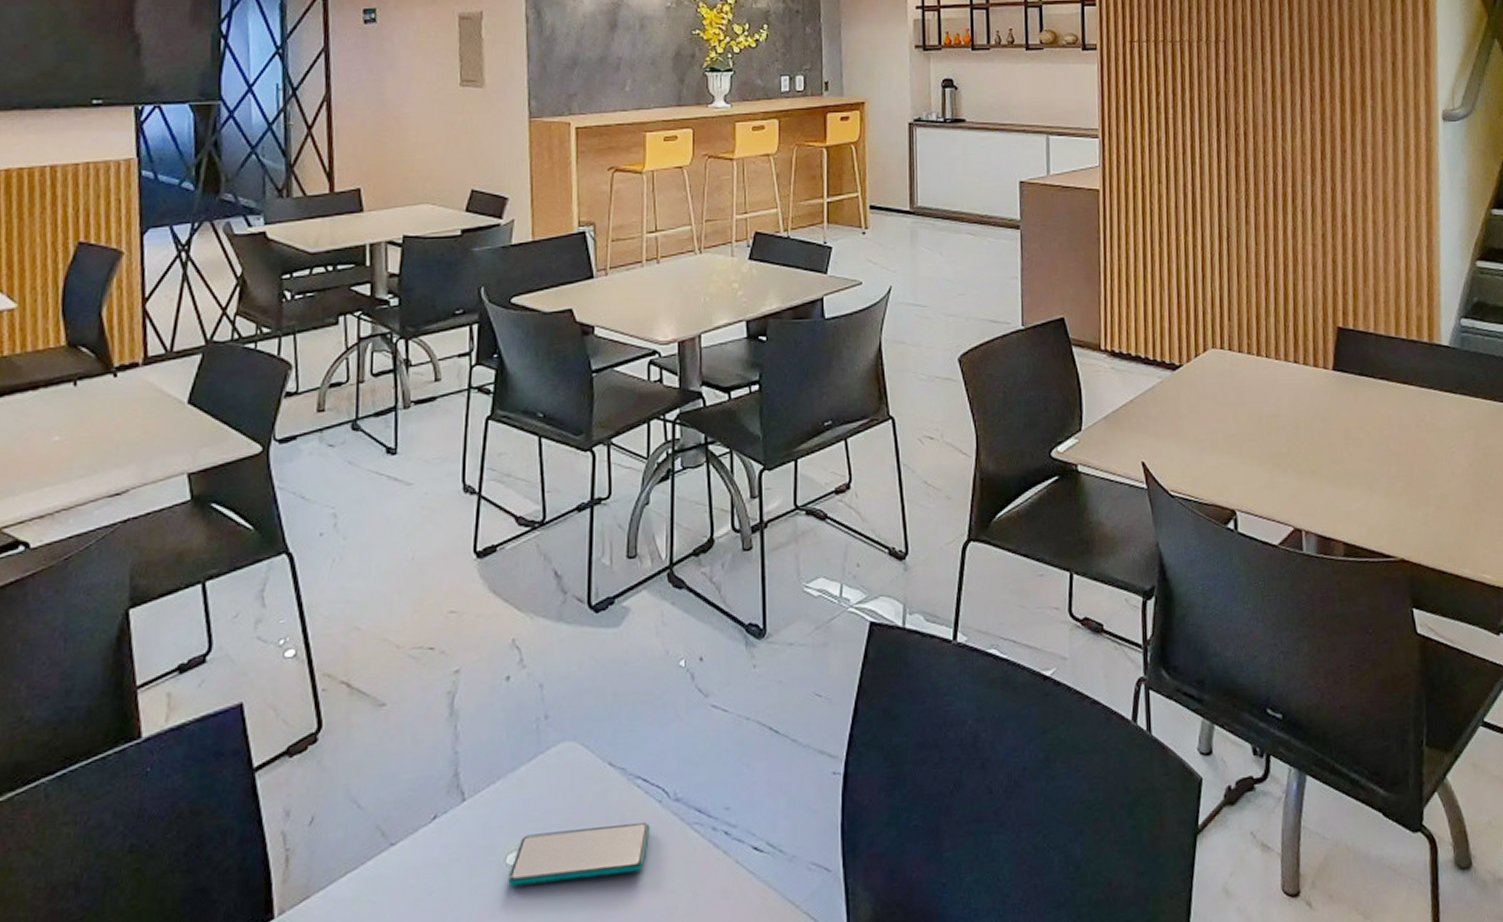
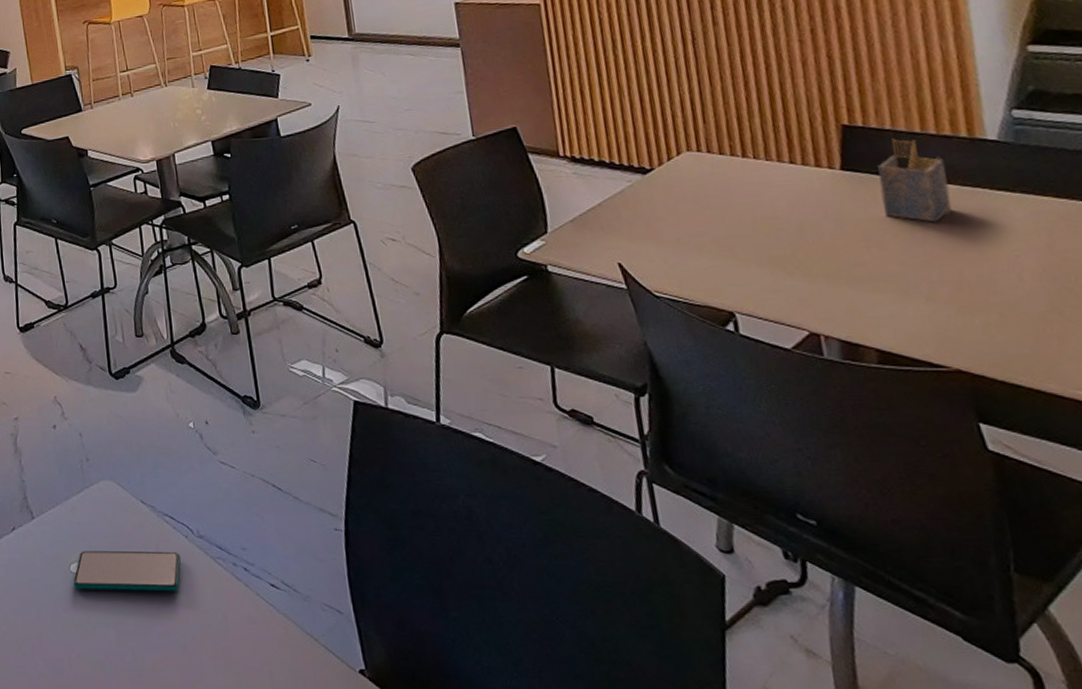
napkin holder: none [1360,341,1411,421] -> present [877,138,952,223]

